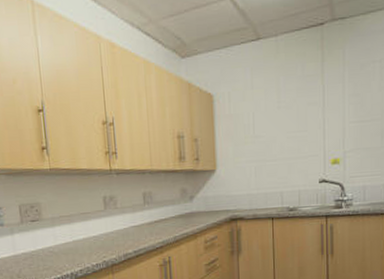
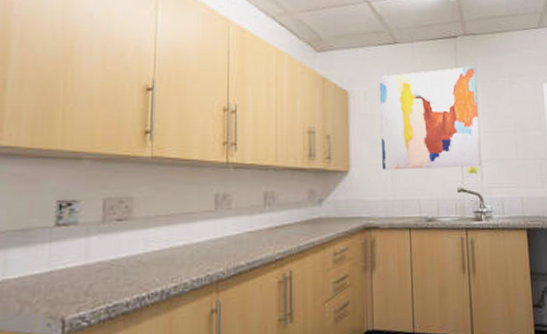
wall art: none [242,54,345,167] -> present [379,66,482,170]

